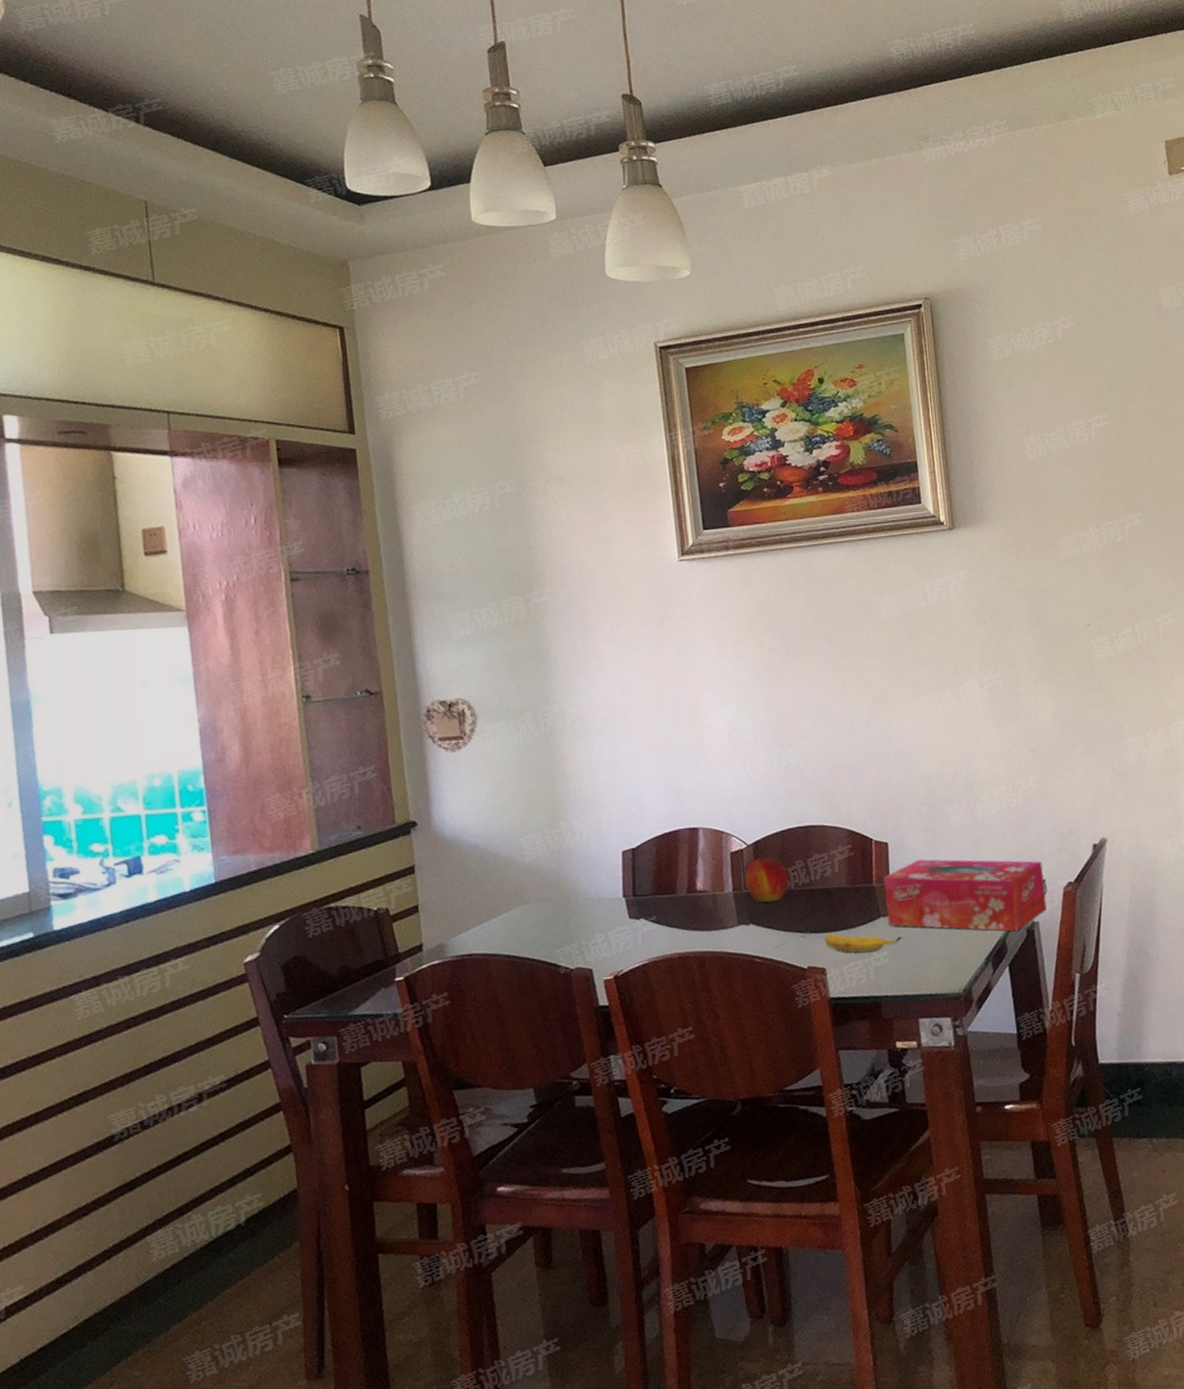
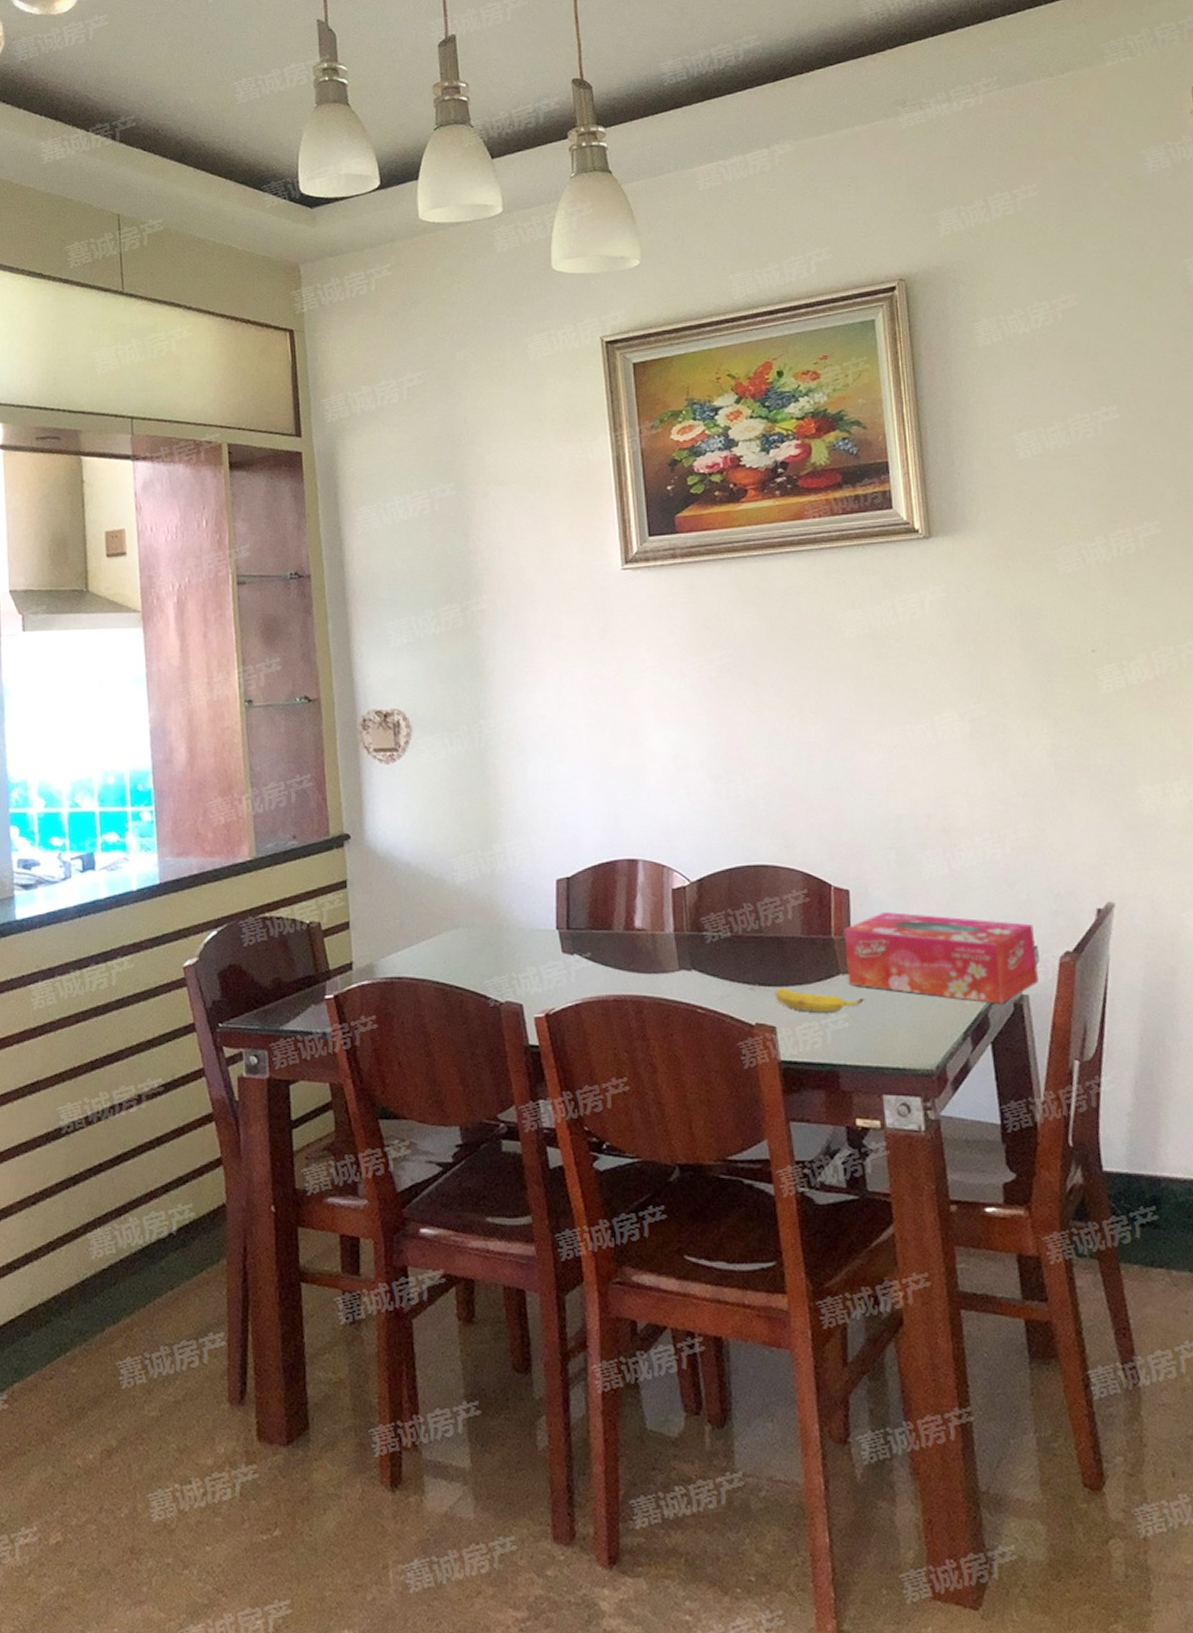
apple: present [745,857,789,903] -> none [688,898,736,948]

